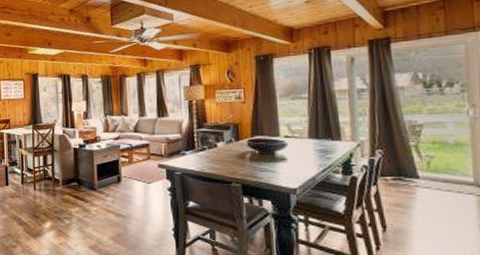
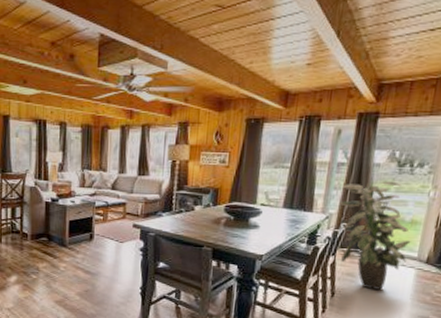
indoor plant: none [367,103,462,222] -> present [339,181,411,291]

